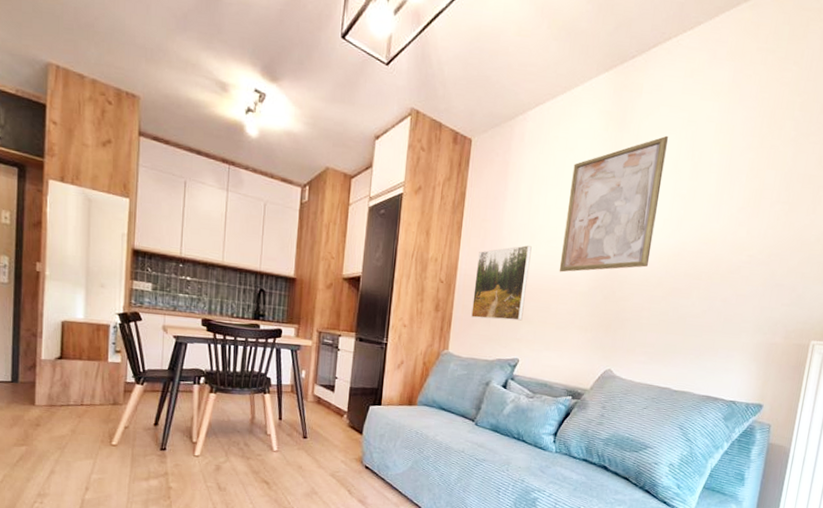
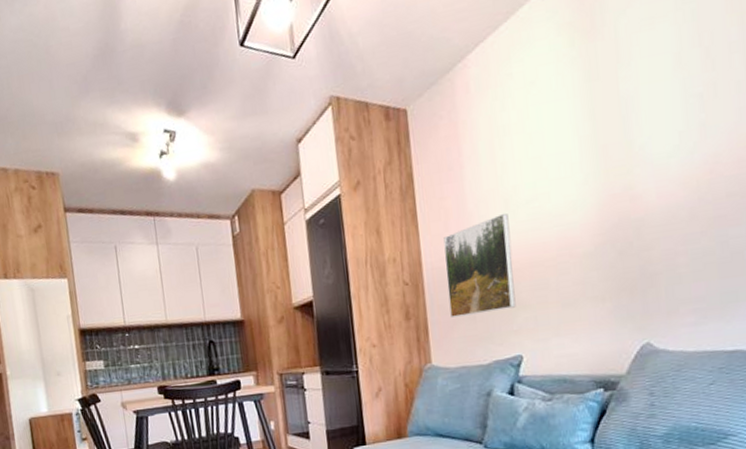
wall art: present [559,135,668,273] -> none [539,26,671,236]

